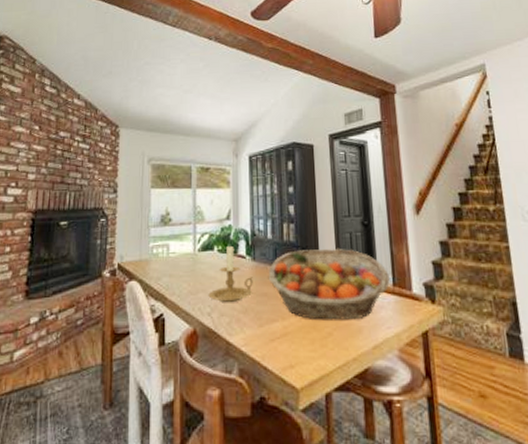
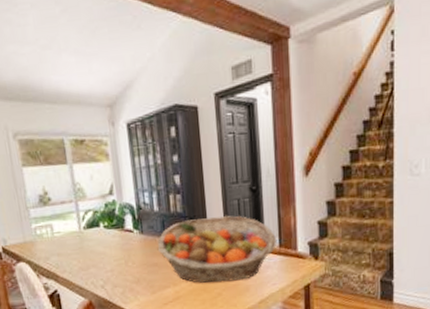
candle holder: present [208,244,253,303] -> none [99,219,143,276]

